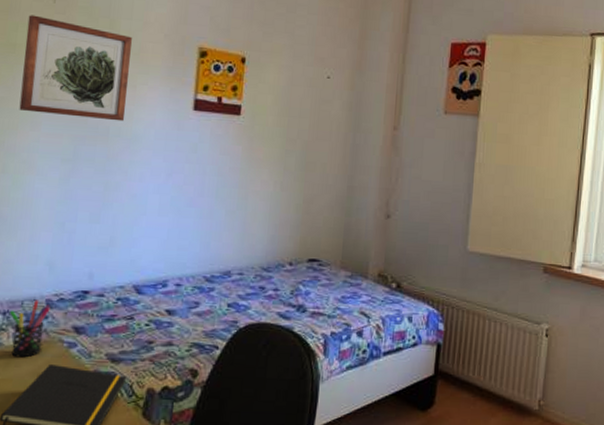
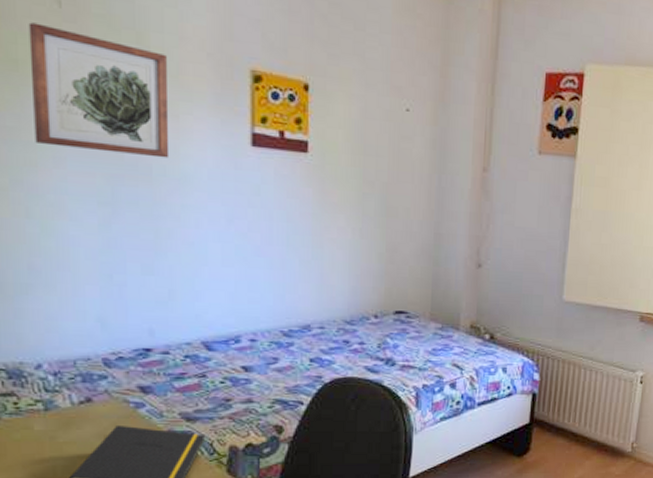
pen holder: present [8,299,50,358] -> none [60,359,109,420]

